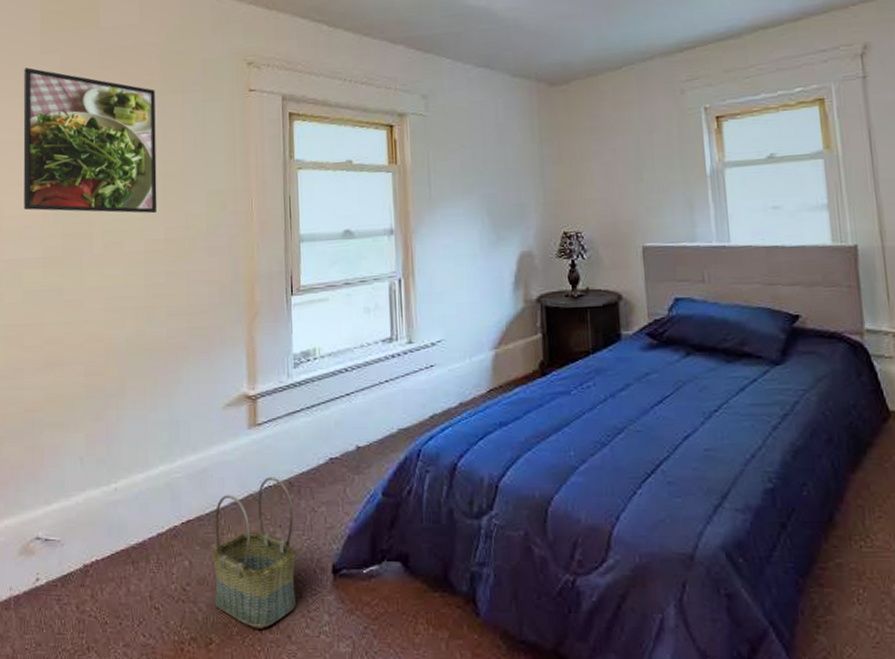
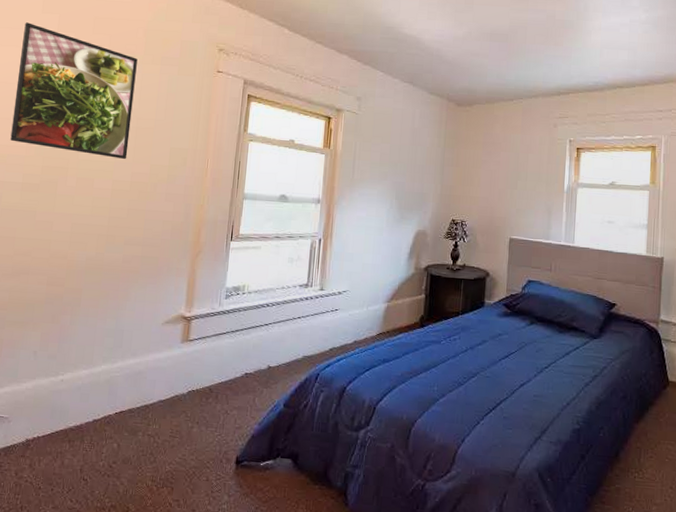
basket: present [212,477,297,629] -> none [135,383,211,503]

